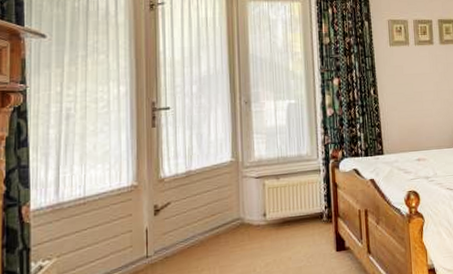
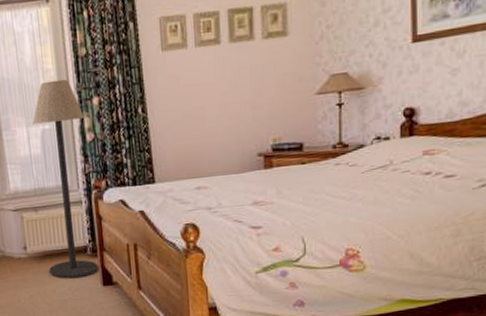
floor lamp: none [280,62,332,245] -> present [32,79,98,279]

